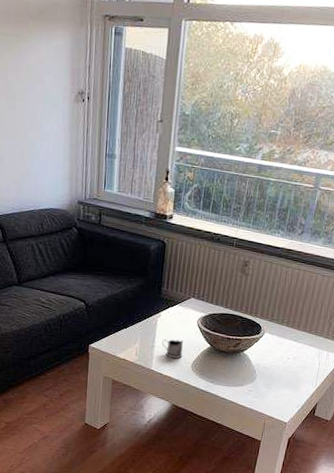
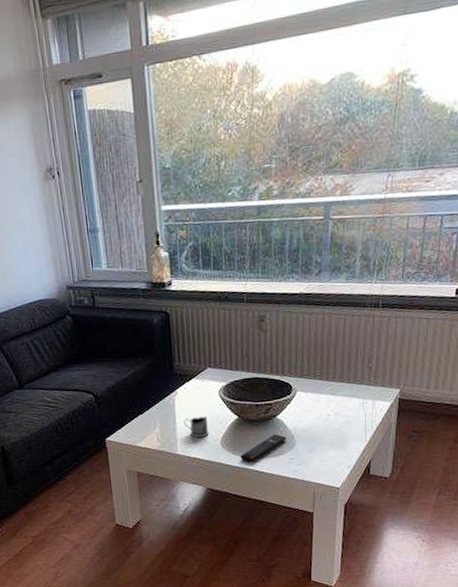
remote control: none [206,366,250,388] -> present [240,433,287,463]

